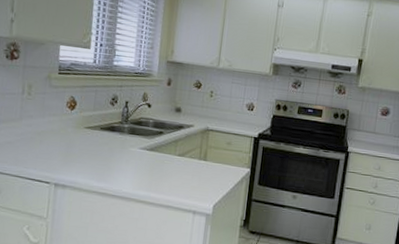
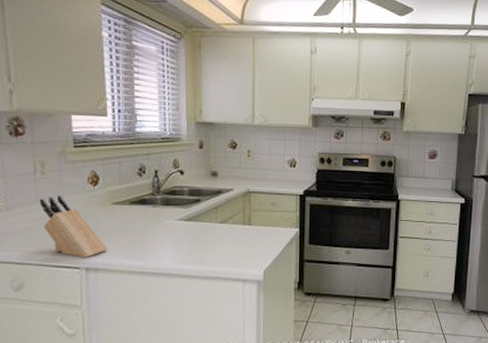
knife block: none [22,115,76,175] -> present [39,196,108,258]

